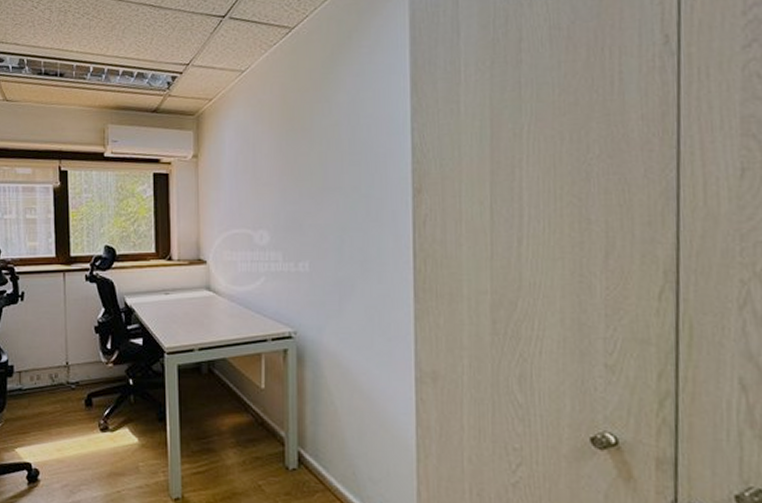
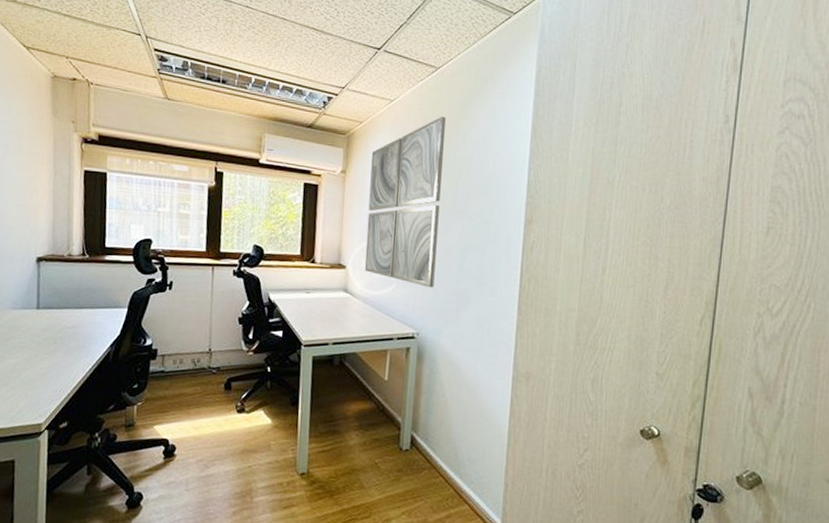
wall art: none [224,81,309,278] -> present [364,116,446,288]

